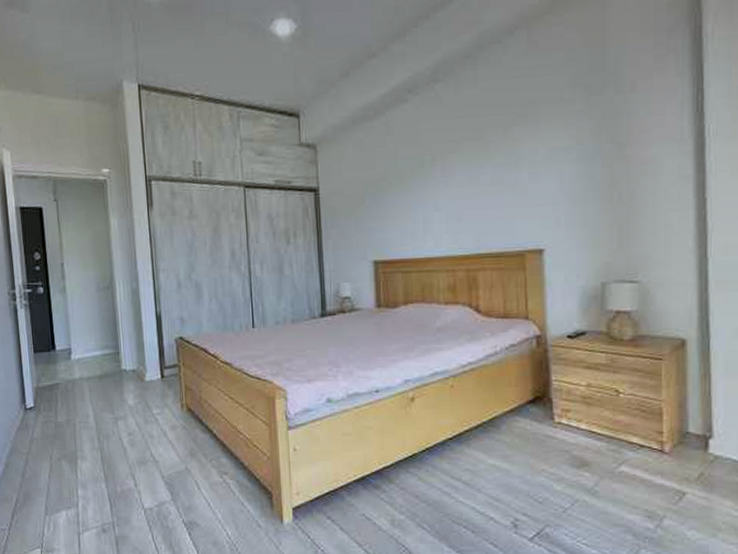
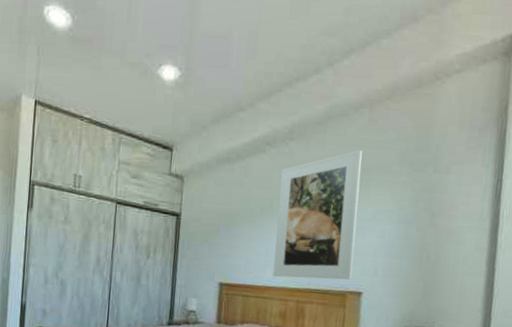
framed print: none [429,79,529,245] -> present [273,149,362,280]

